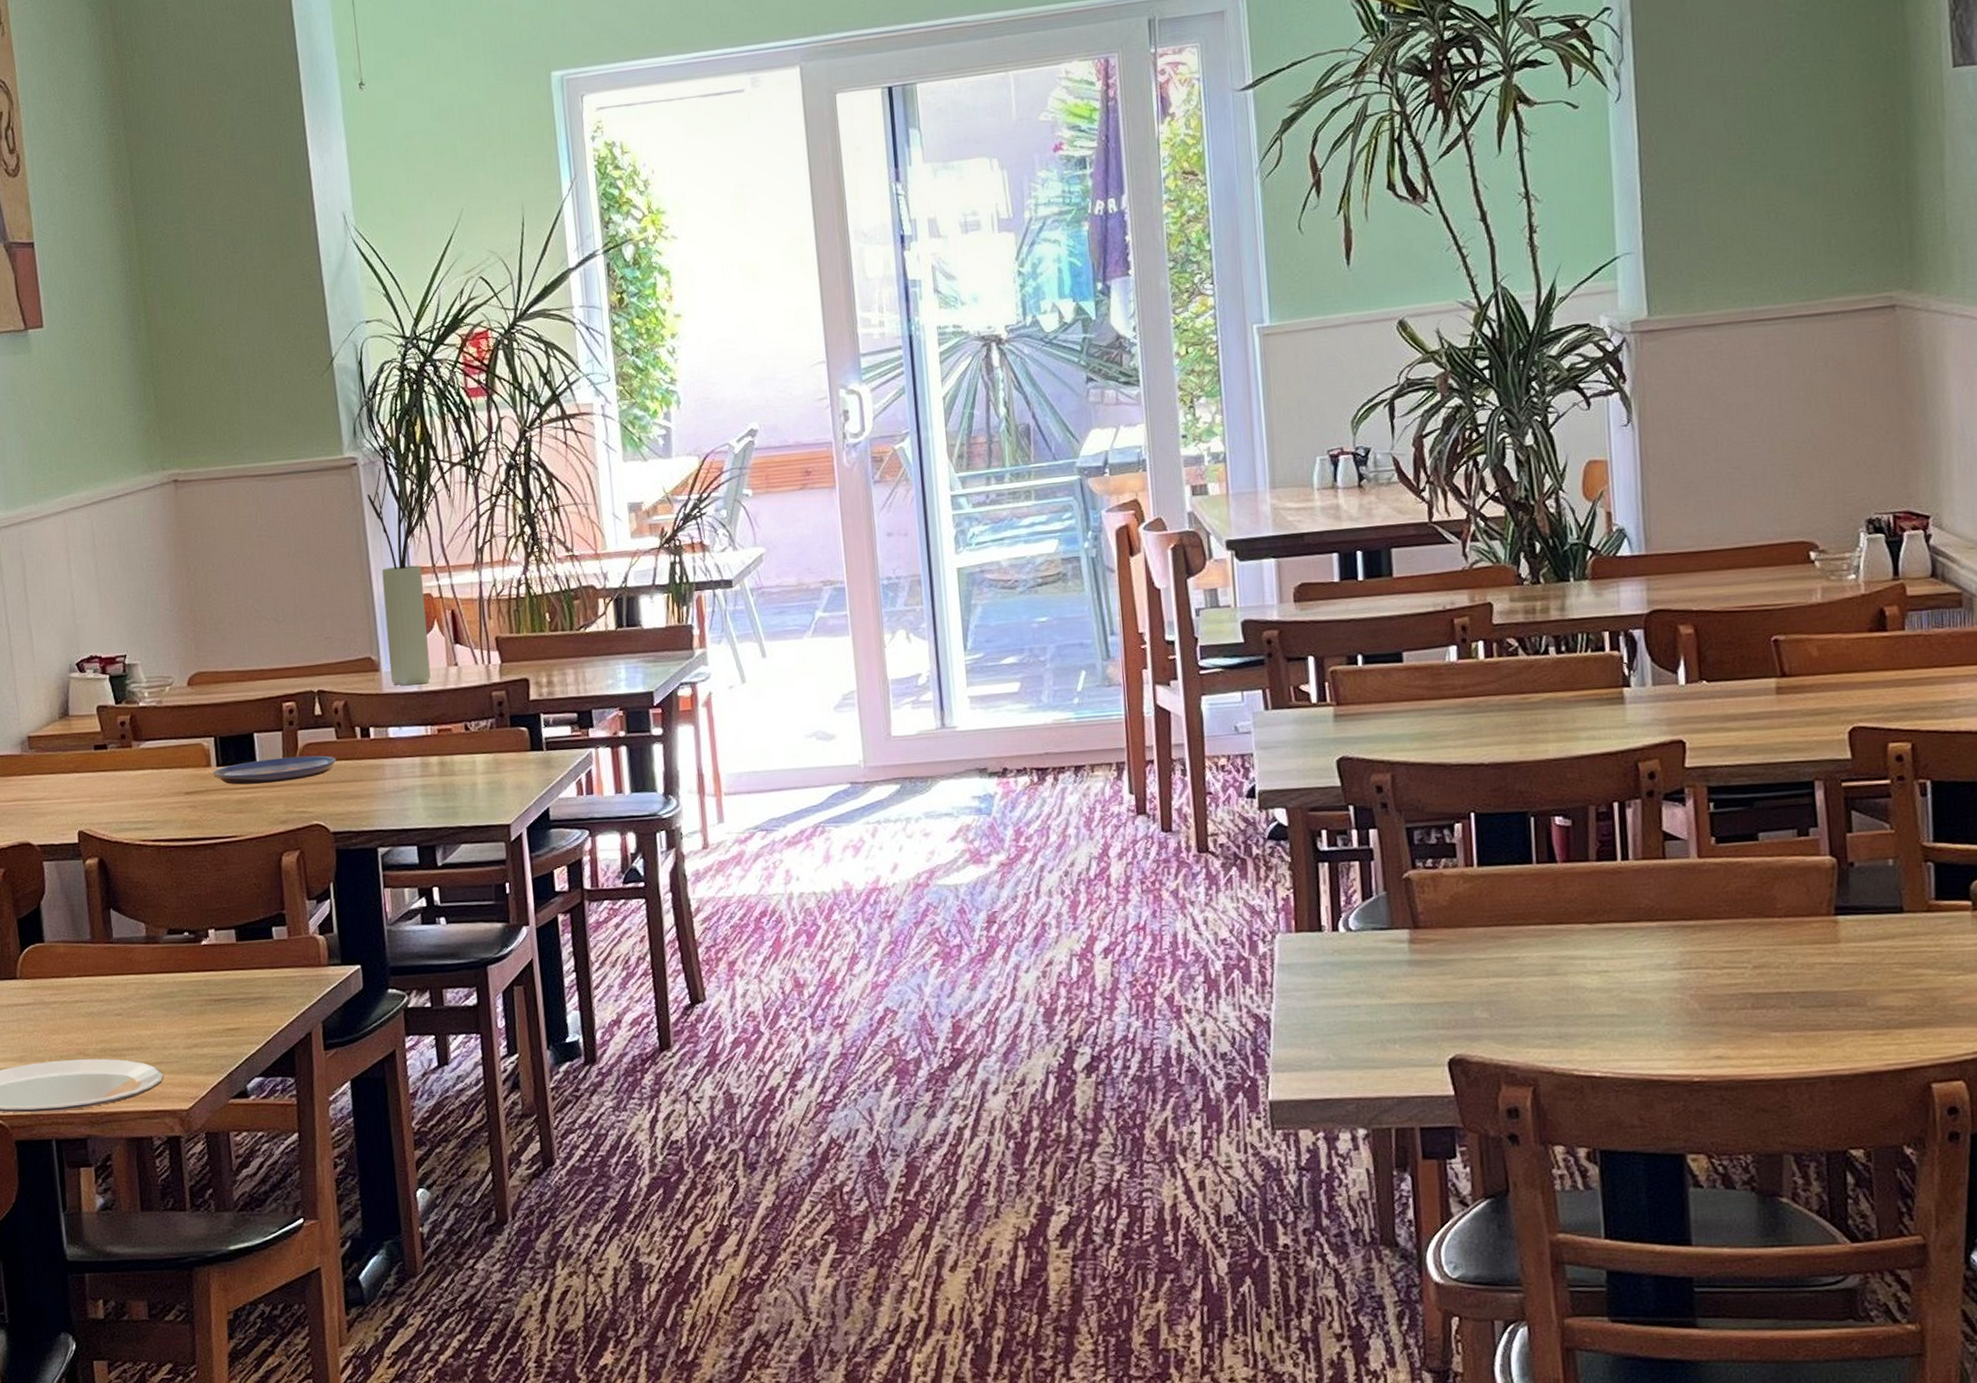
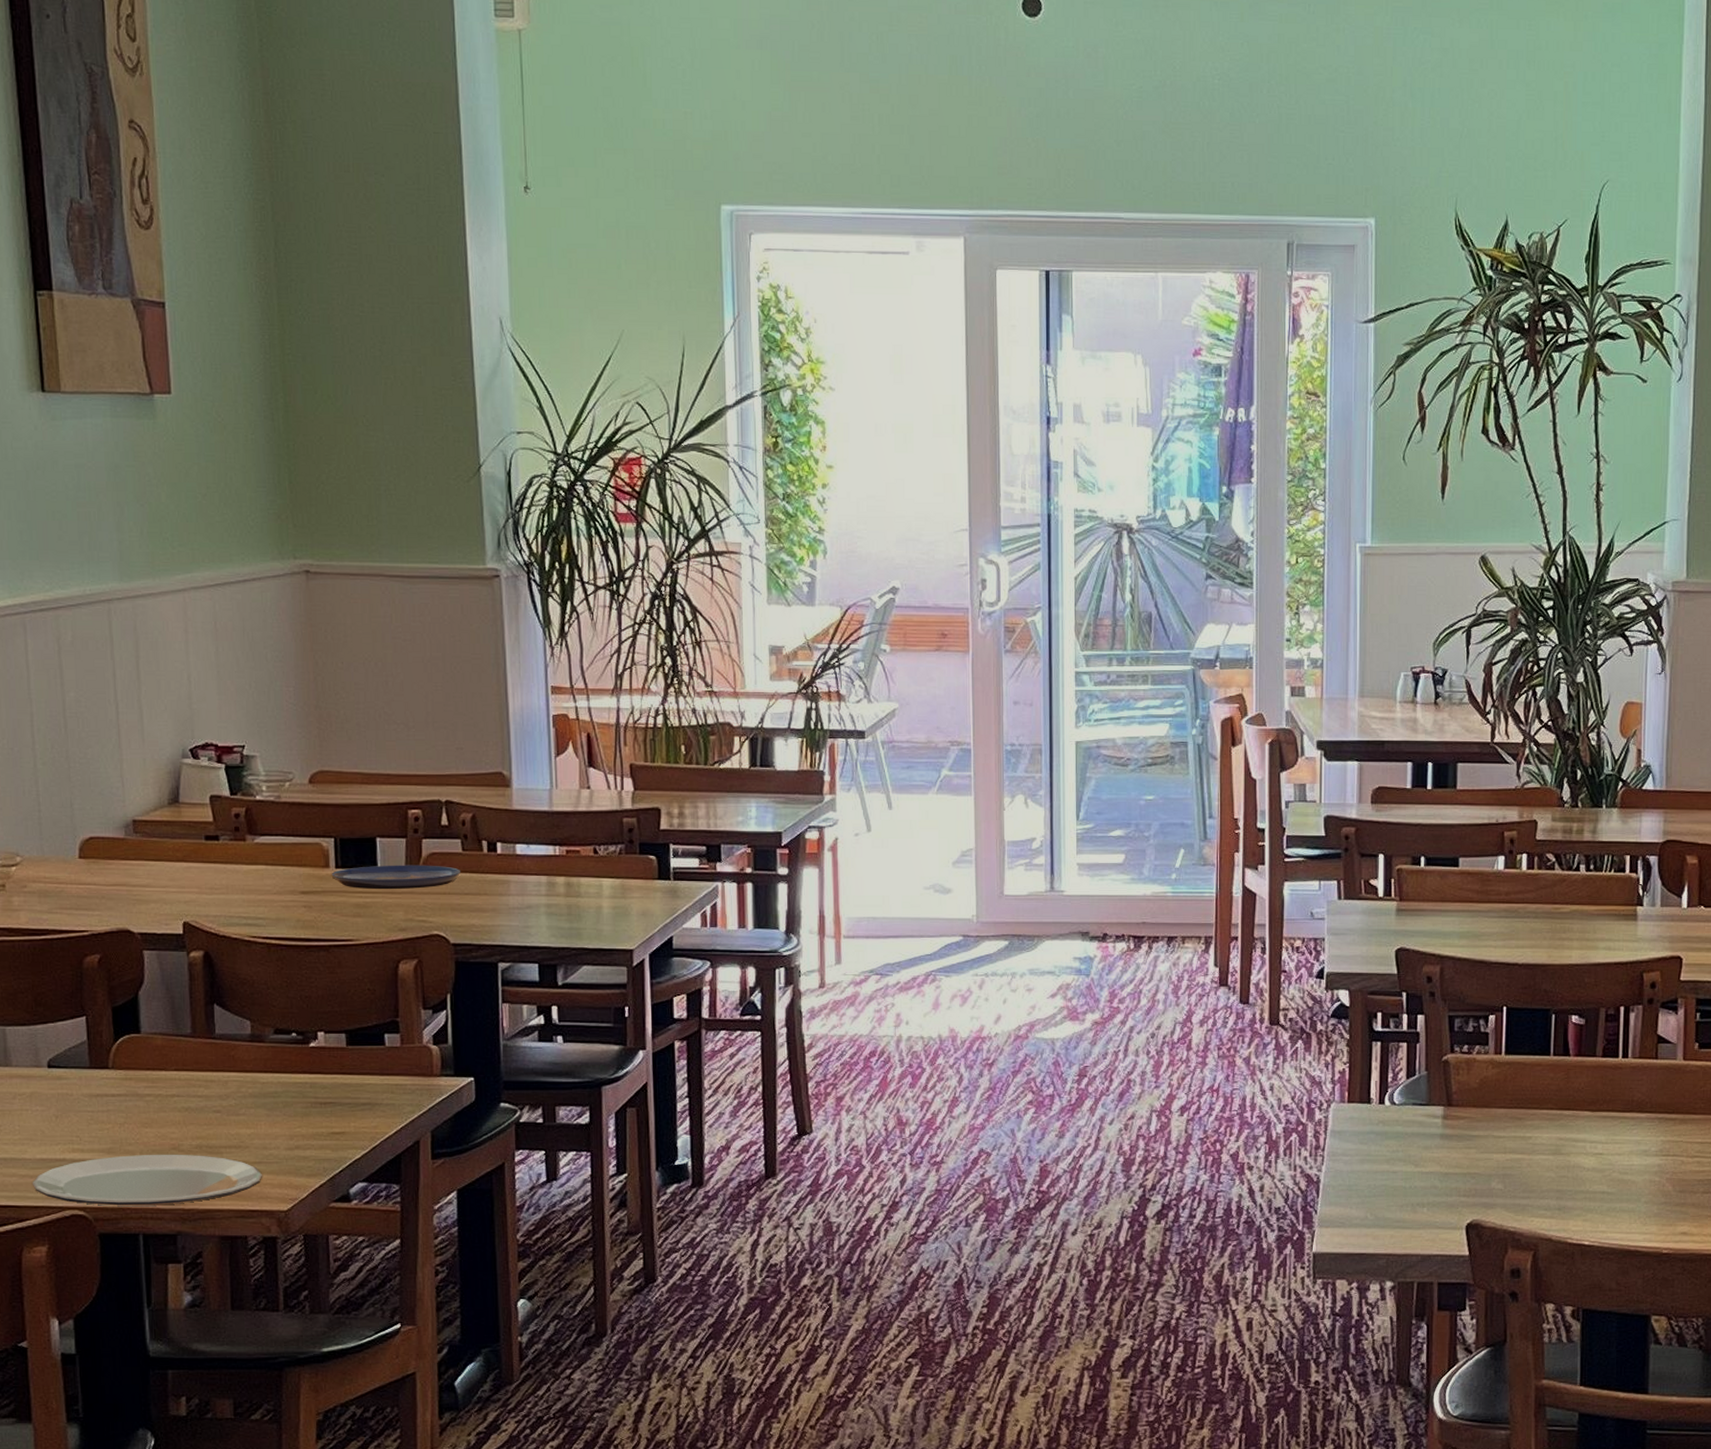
vase: present [367,456,437,687] -> none [507,575,580,805]

